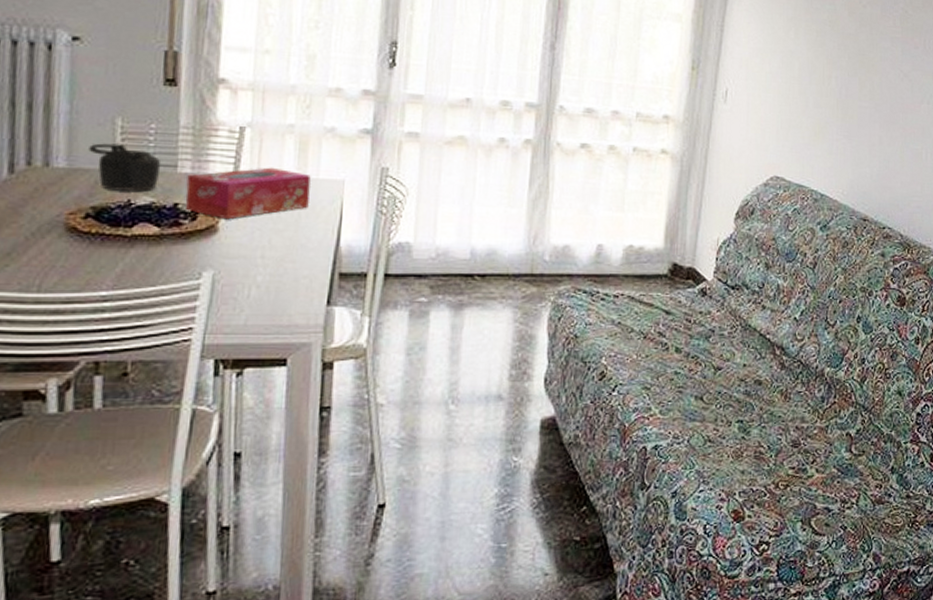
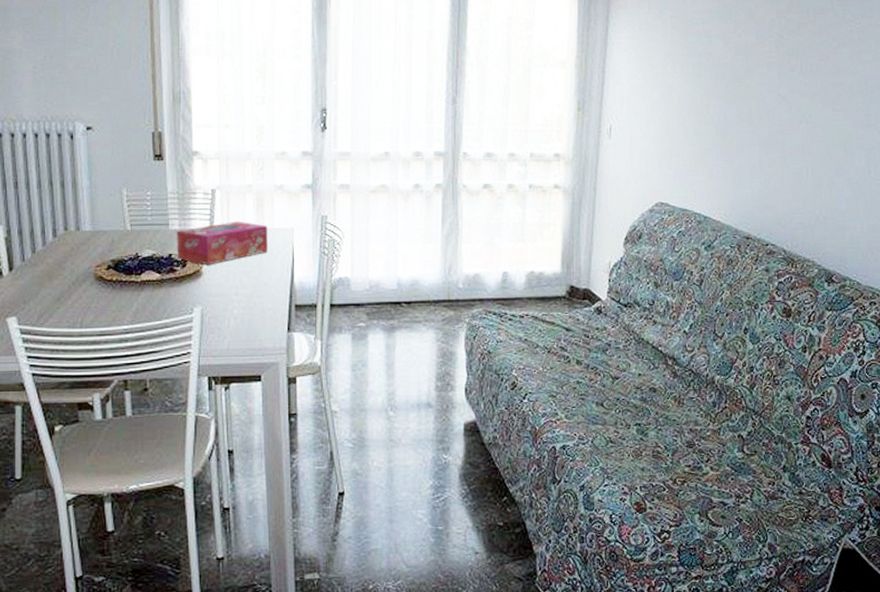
teapot: present [88,143,161,191] -> none [105,209,157,246]

